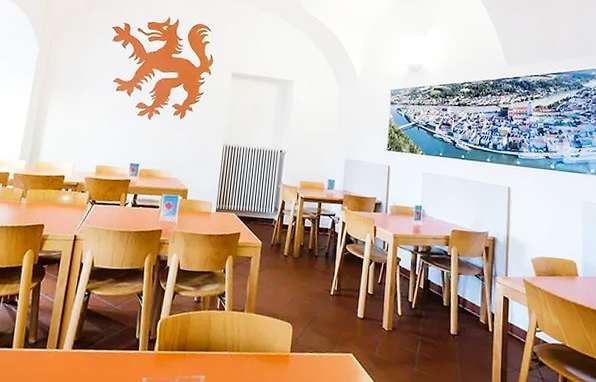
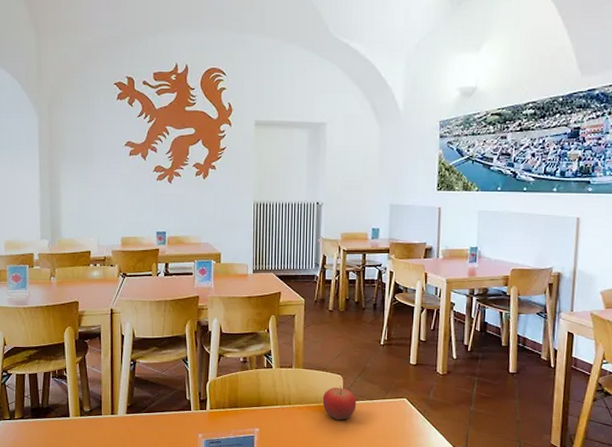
fruit: none [270,335,305,373] -> present [322,386,357,420]

